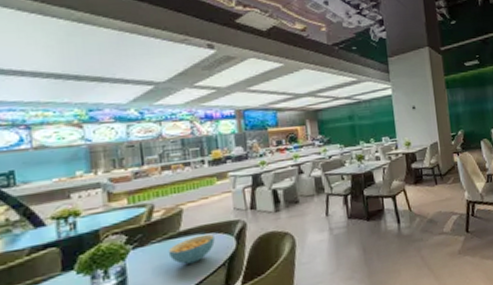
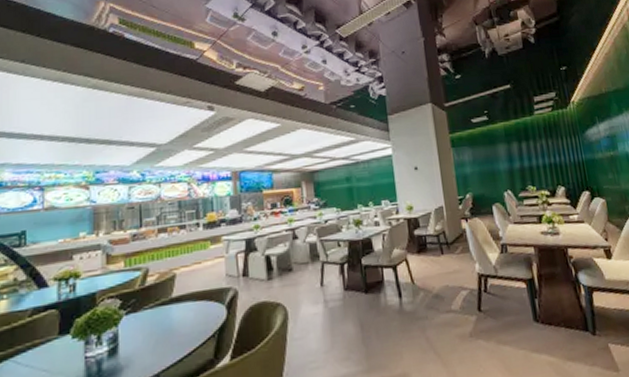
cereal bowl: present [168,233,215,265] -> none [159,301,205,334]

